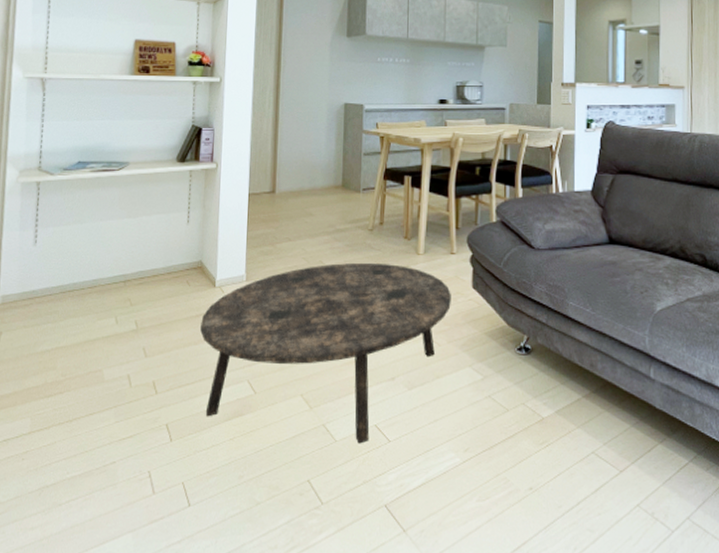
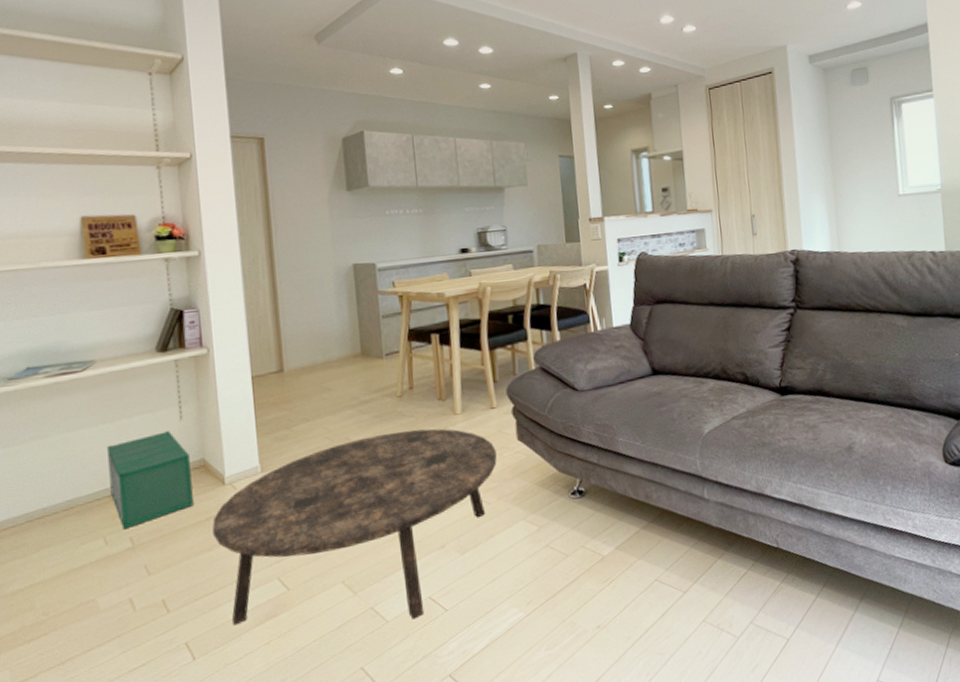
storage bin: none [126,232,191,313] -> present [107,431,194,530]

